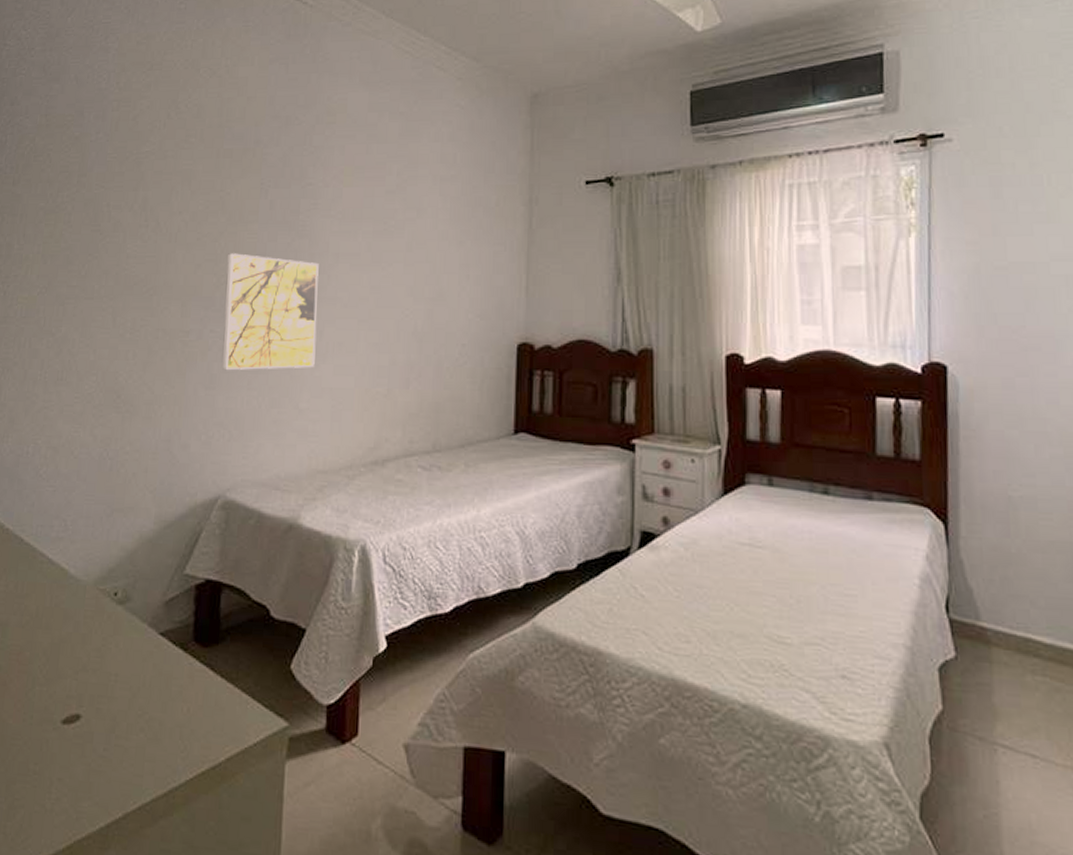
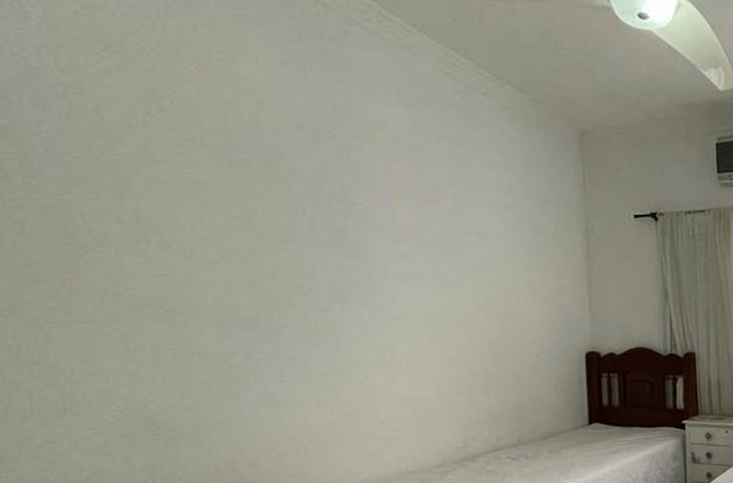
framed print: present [222,253,319,371] -> none [267,273,390,390]

